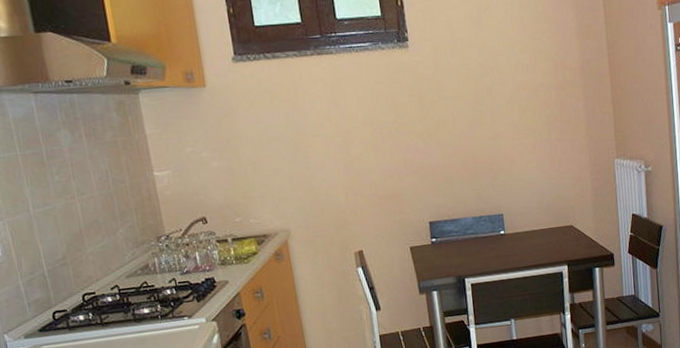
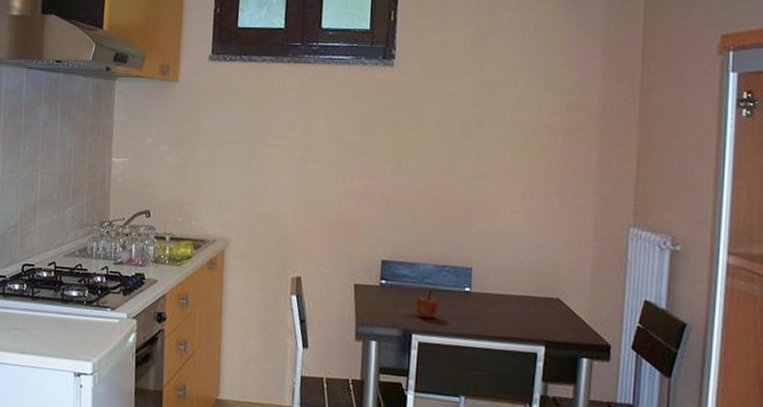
apple: none [462,239,483,264] -> present [414,290,440,319]

